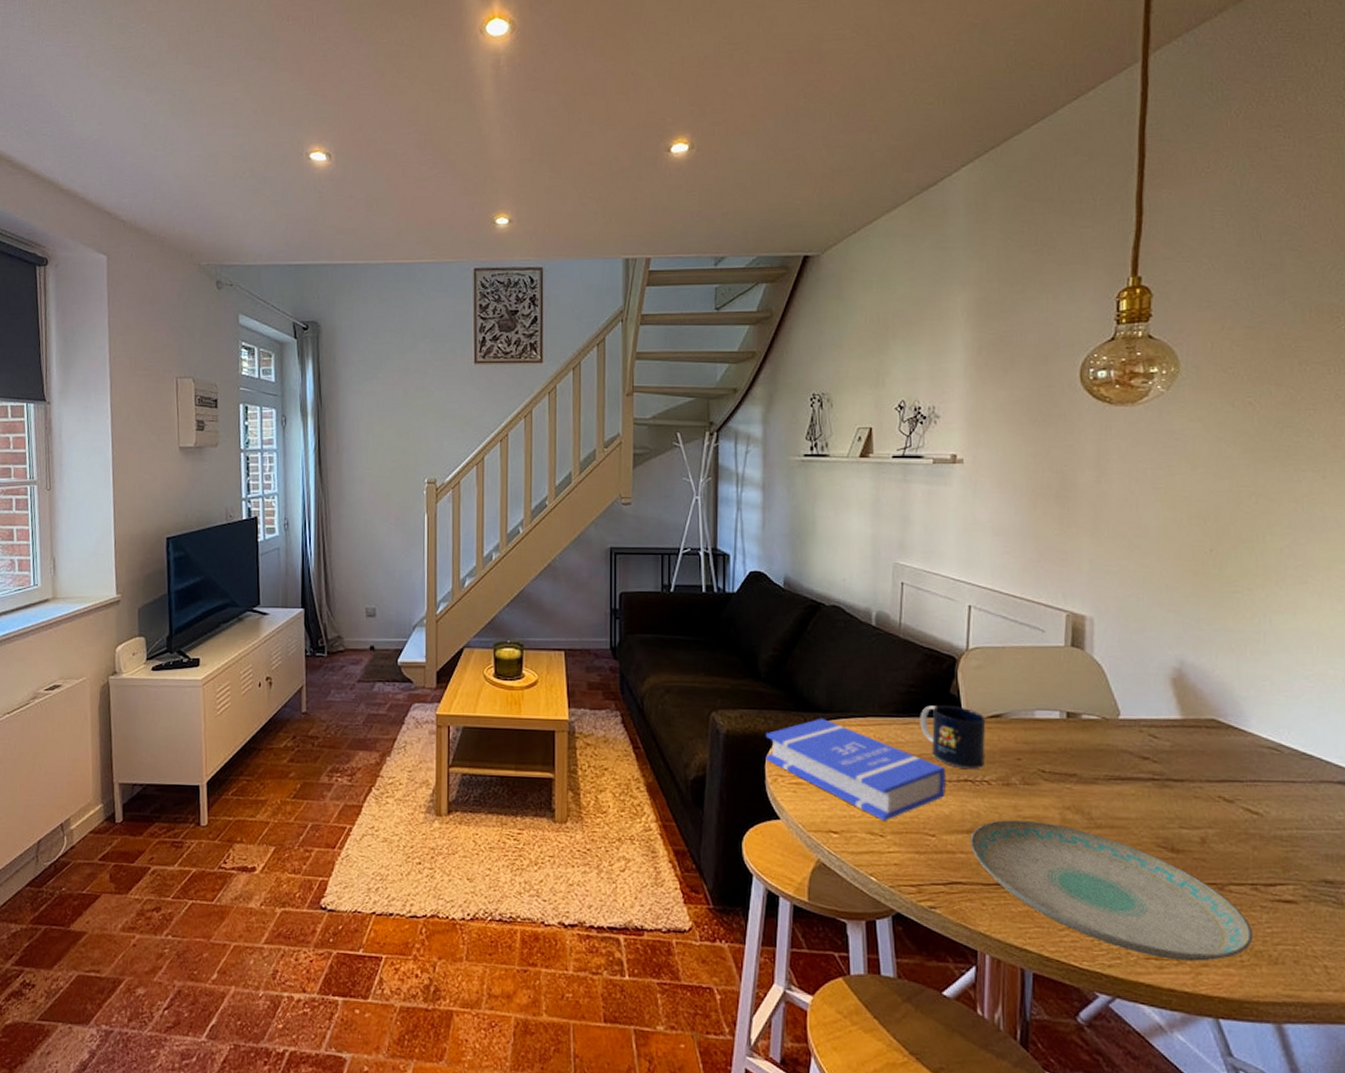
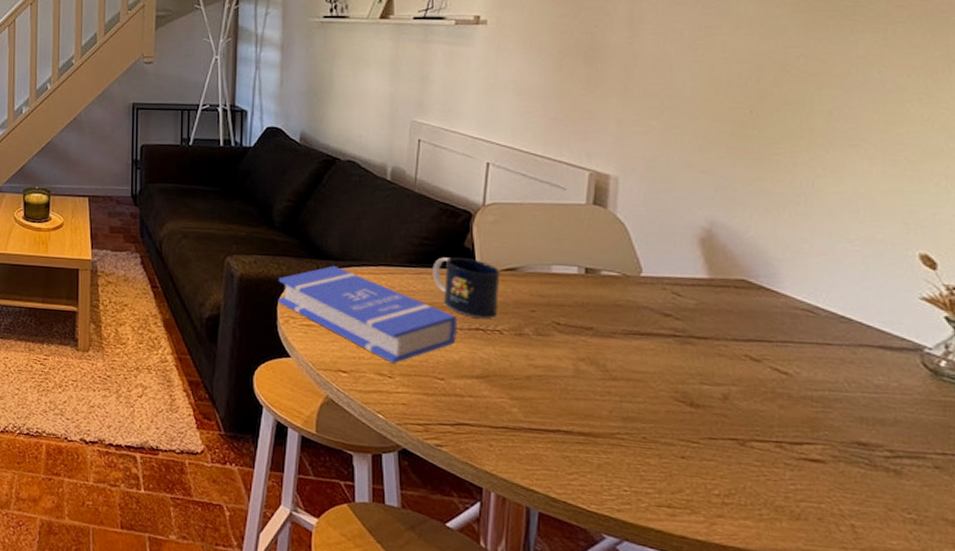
plate: present [970,820,1254,962] -> none [479,368,775,513]

